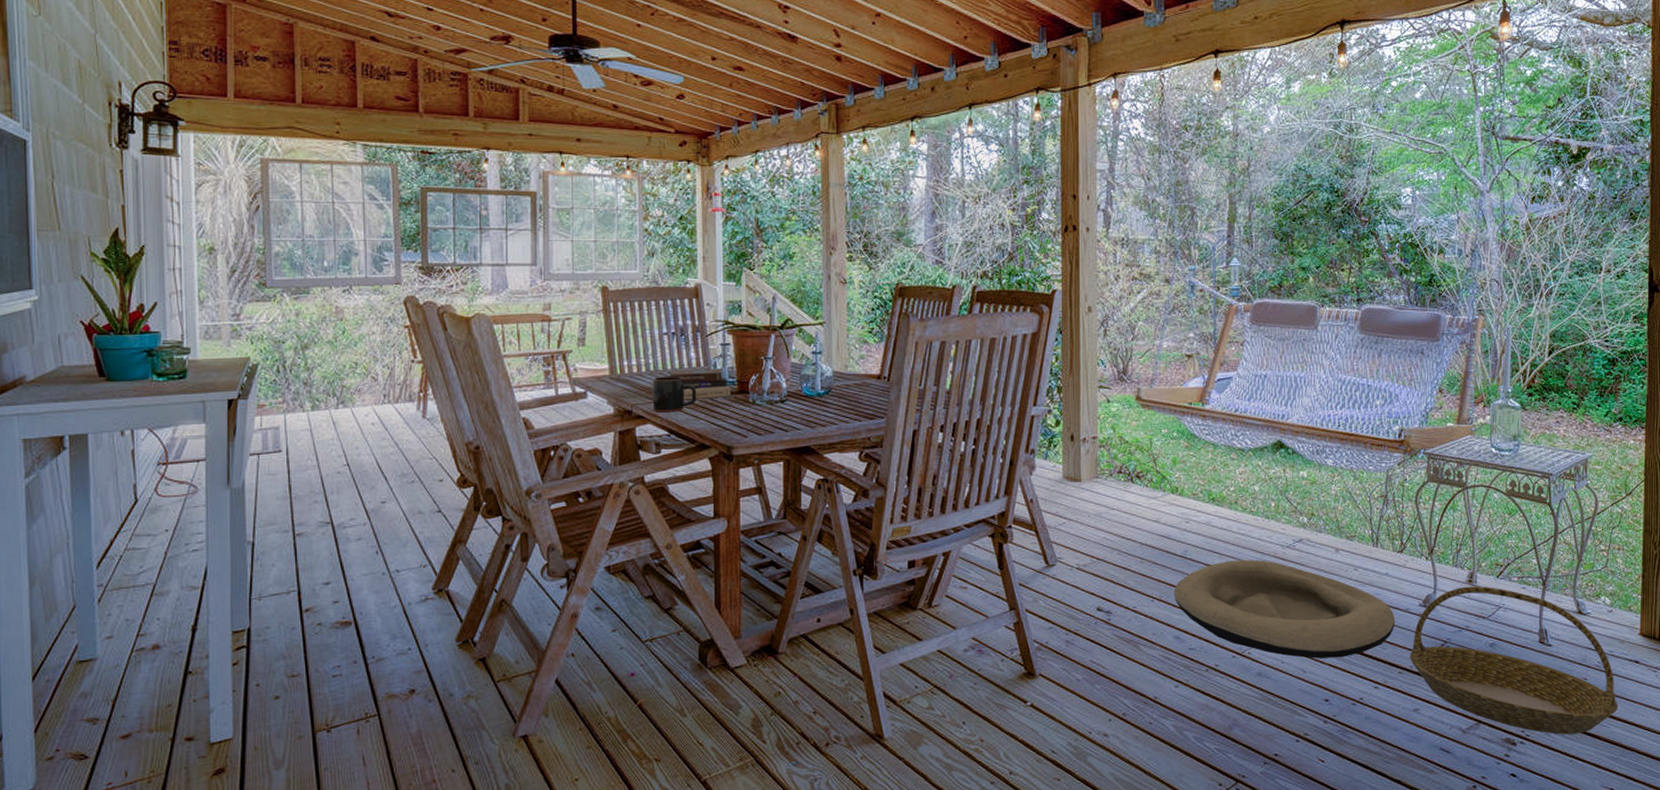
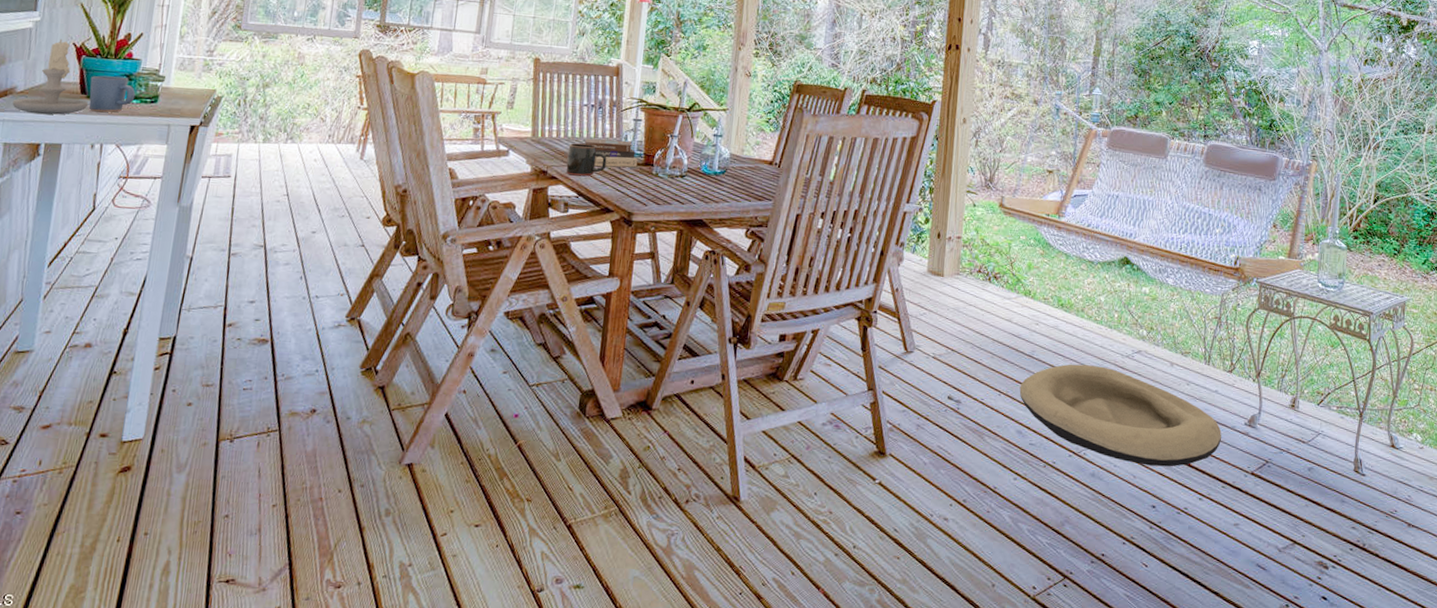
candle: none [24,317,109,404] -> present [12,38,88,115]
mug: none [107,354,161,395] -> present [88,75,136,112]
basket: present [1409,586,1618,735] -> none [1232,410,1426,564]

